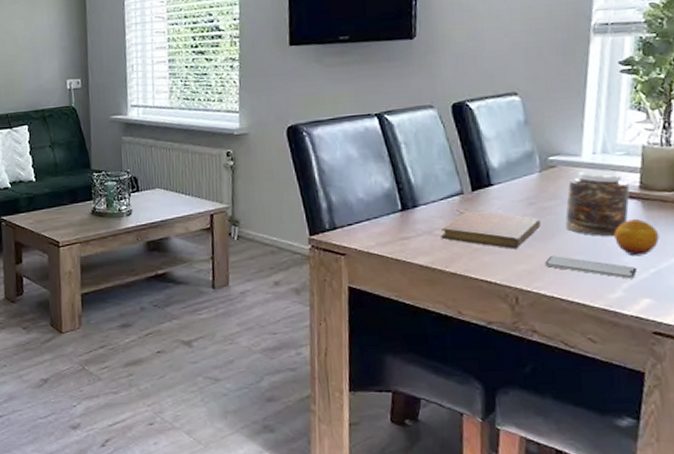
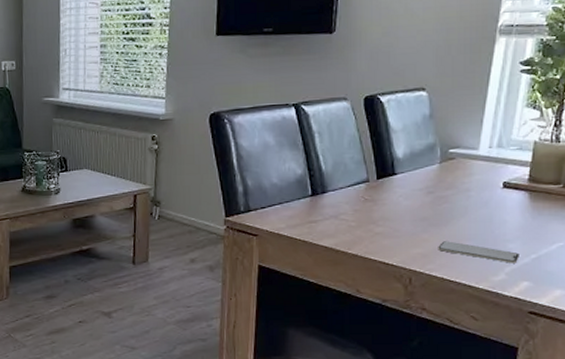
notebook: present [440,210,540,249] -> none [346,197,437,234]
jar: present [565,169,630,237] -> none [460,162,519,225]
fruit: present [614,218,660,256] -> none [502,208,542,243]

